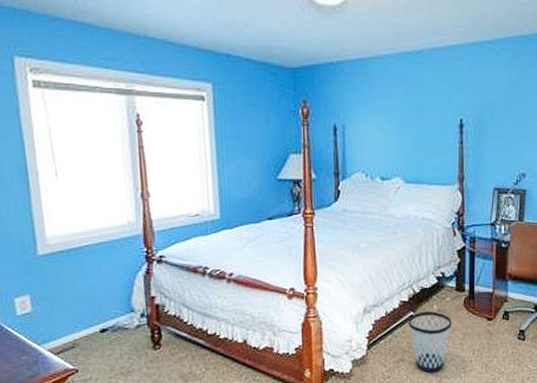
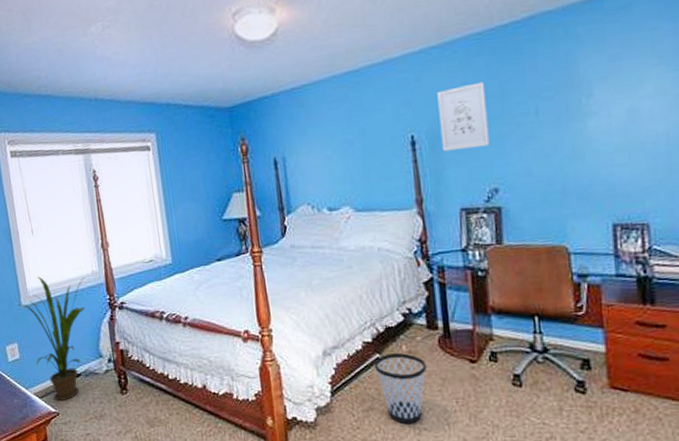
house plant: none [33,224,119,357] -> present [18,276,86,401]
wall art: none [485,79,525,137] -> present [437,81,490,152]

